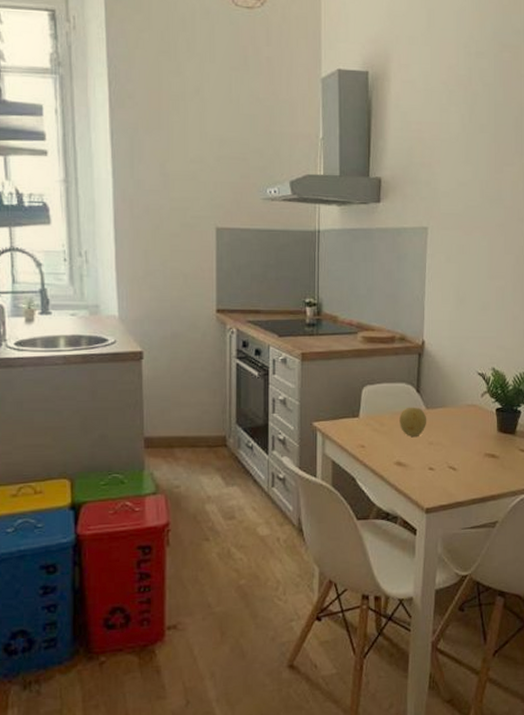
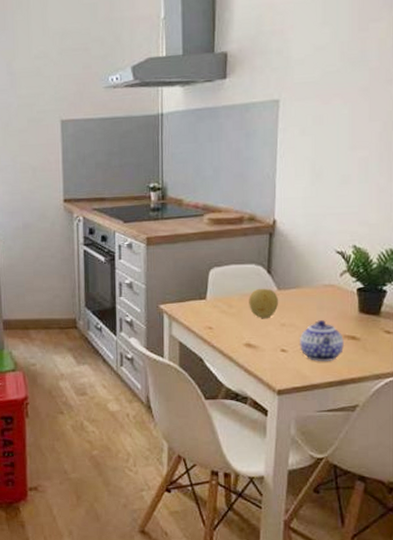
teapot: none [446,439,486,479] -> present [300,320,345,361]

